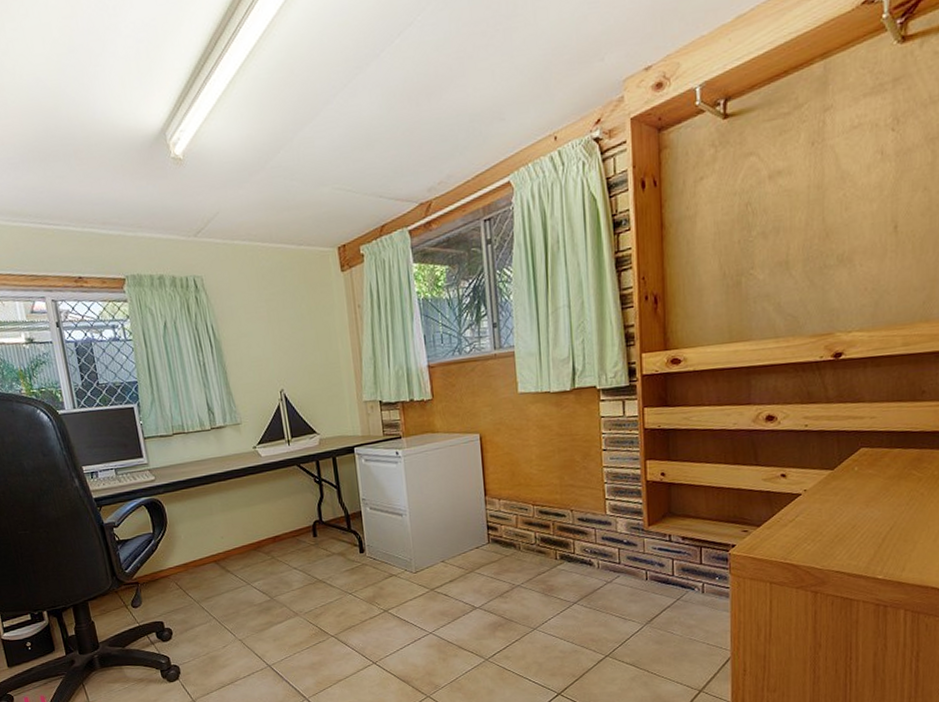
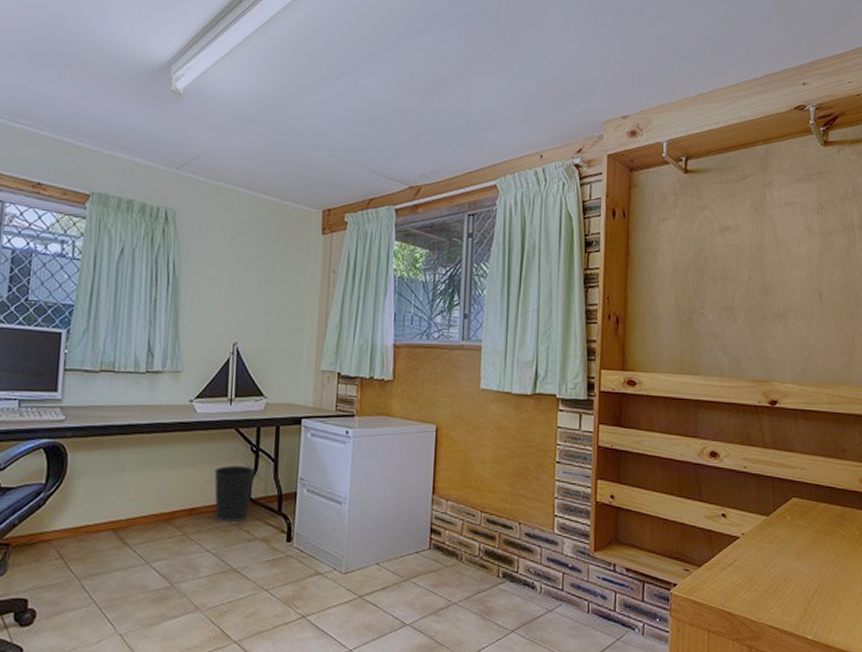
wastebasket: none [287,495,323,544] -> present [214,466,256,523]

